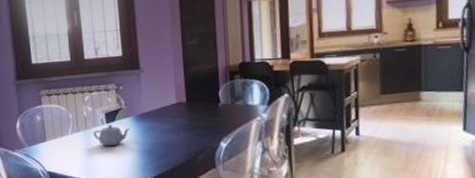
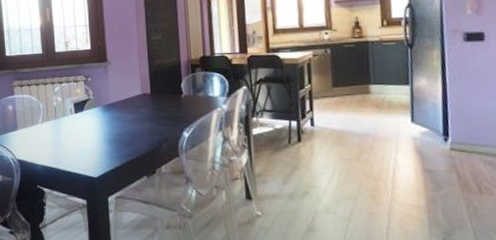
teapot: present [93,125,129,147] -> none [62,114,97,136]

